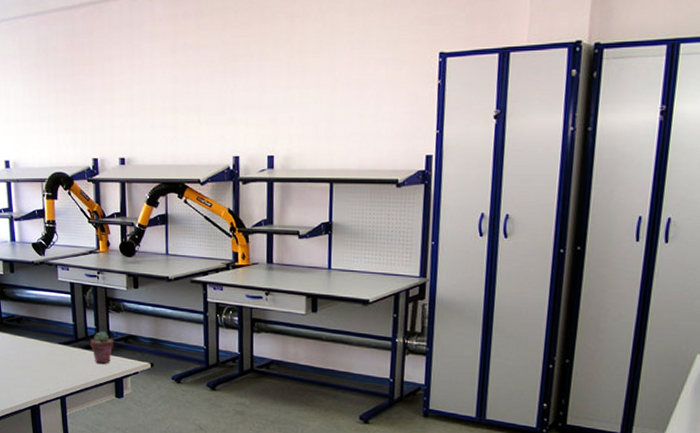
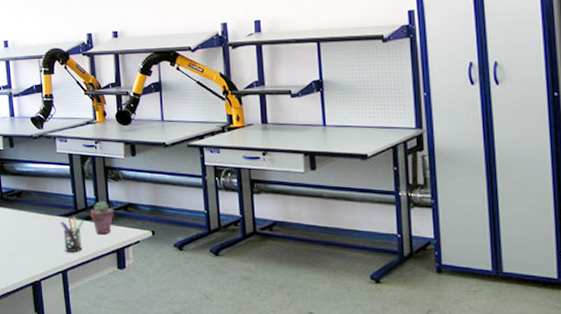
pen holder: none [60,345,84,379] -> present [60,217,84,252]

